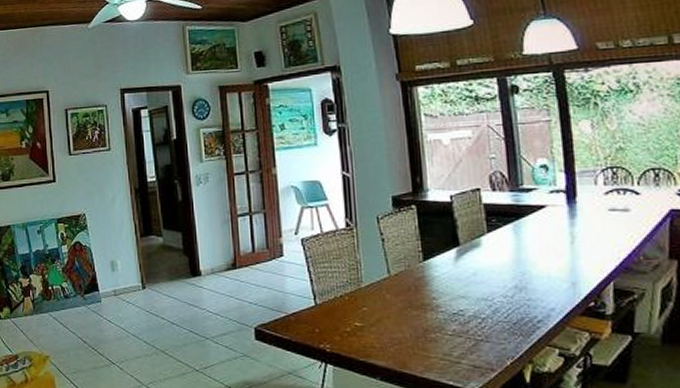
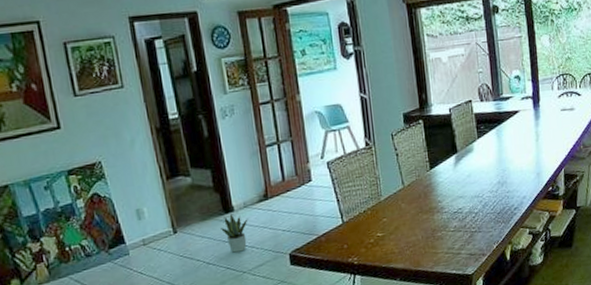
potted plant: none [187,277,215,317] -> present [221,213,248,253]

